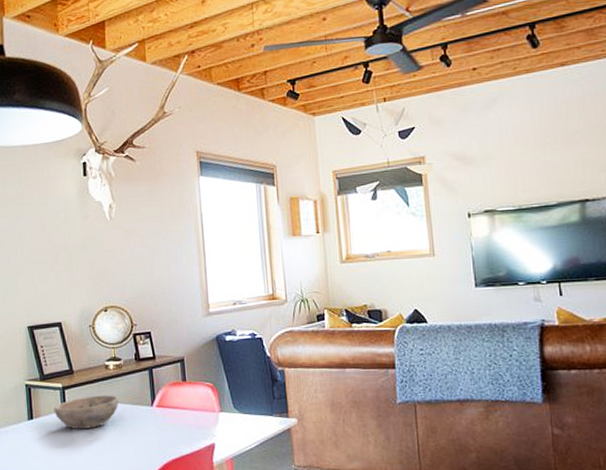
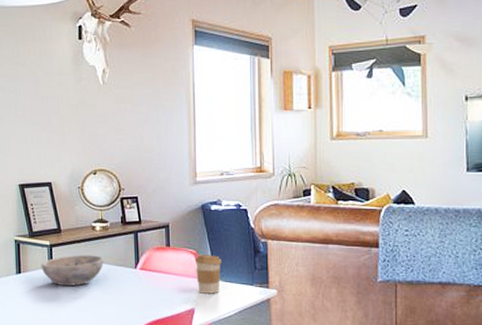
coffee cup: none [212,386,239,428] -> present [194,254,221,294]

